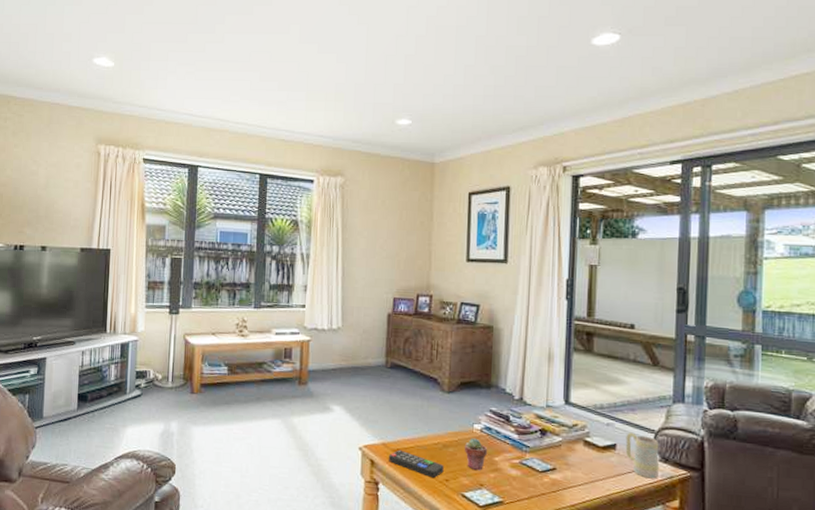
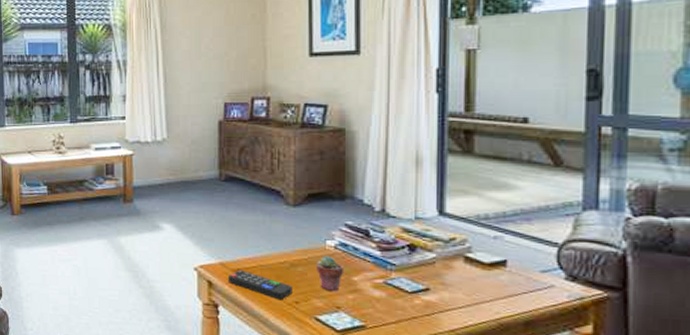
mug: present [625,432,660,479] -> none [519,246,566,300]

